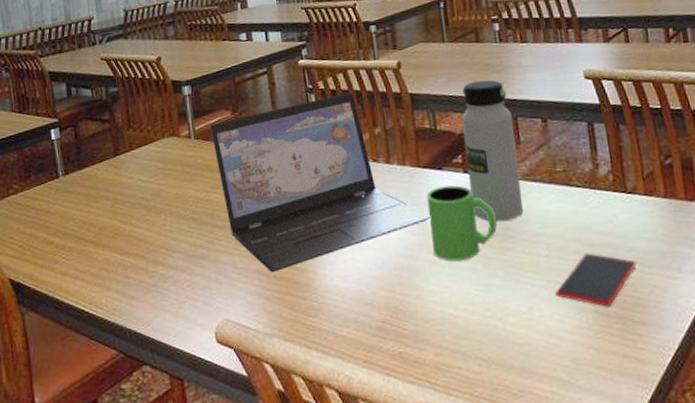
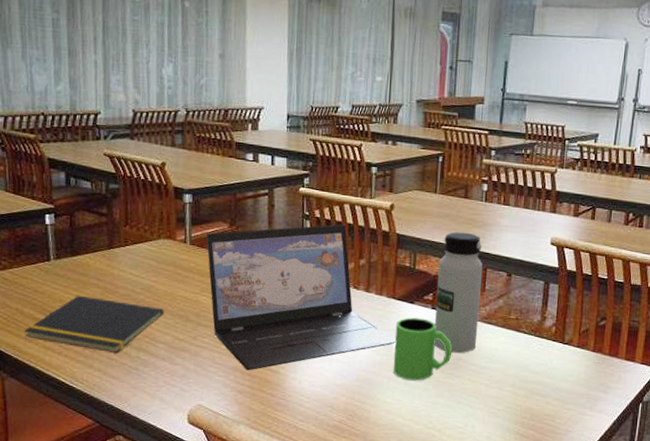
notepad: none [40,210,177,270] -> present [24,295,164,353]
smartphone: present [555,253,637,307] -> none [488,387,559,431]

